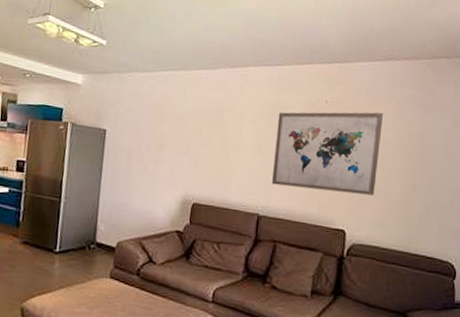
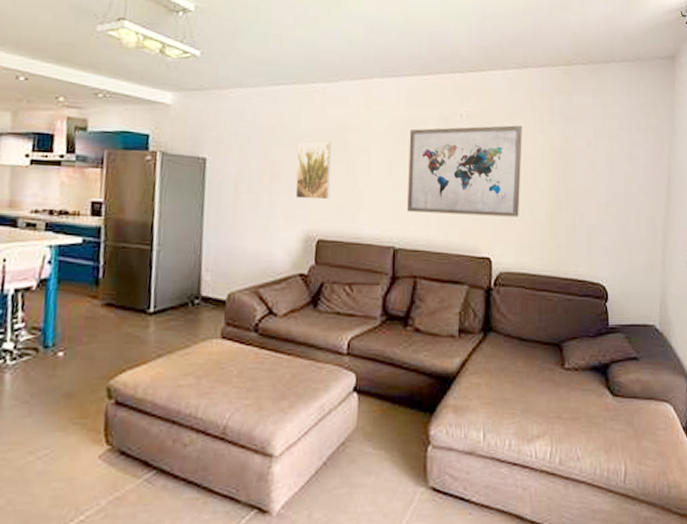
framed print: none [176,118,210,170] -> present [295,140,332,200]

